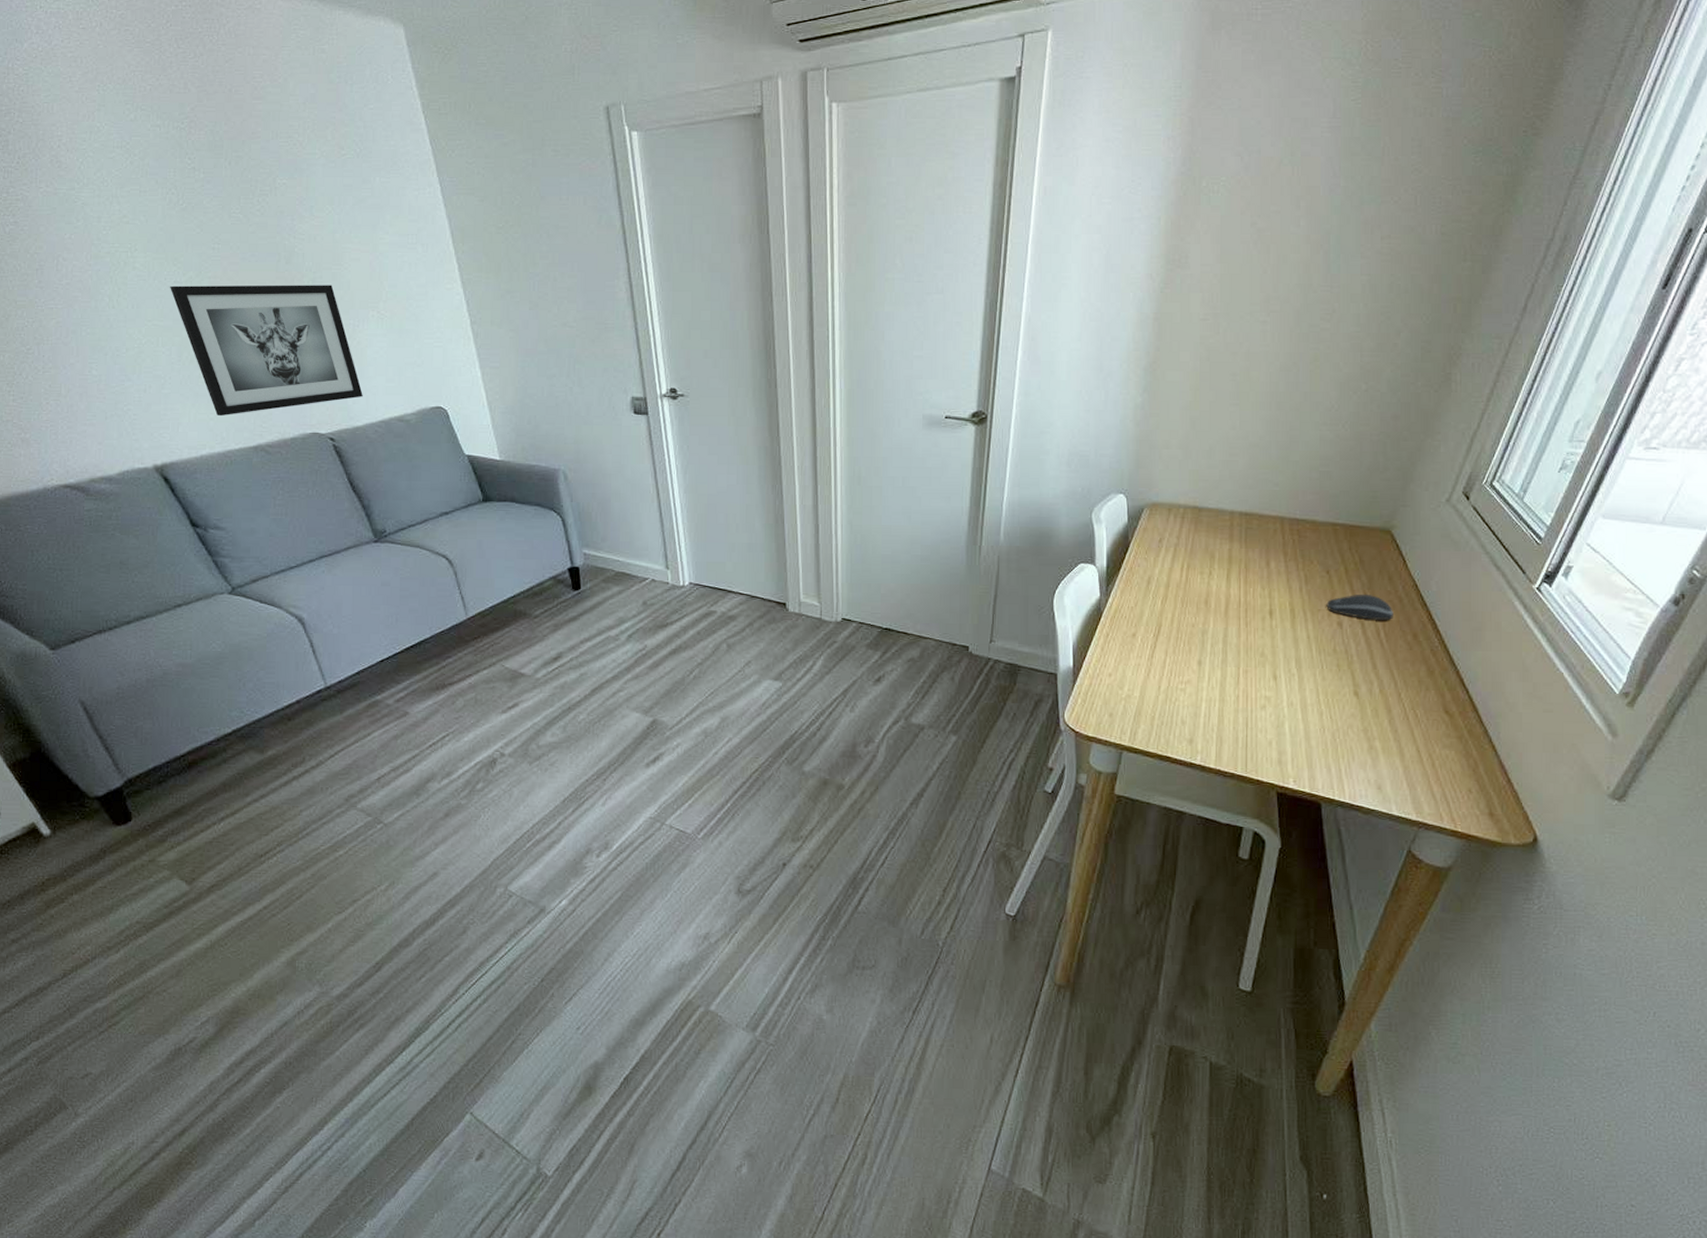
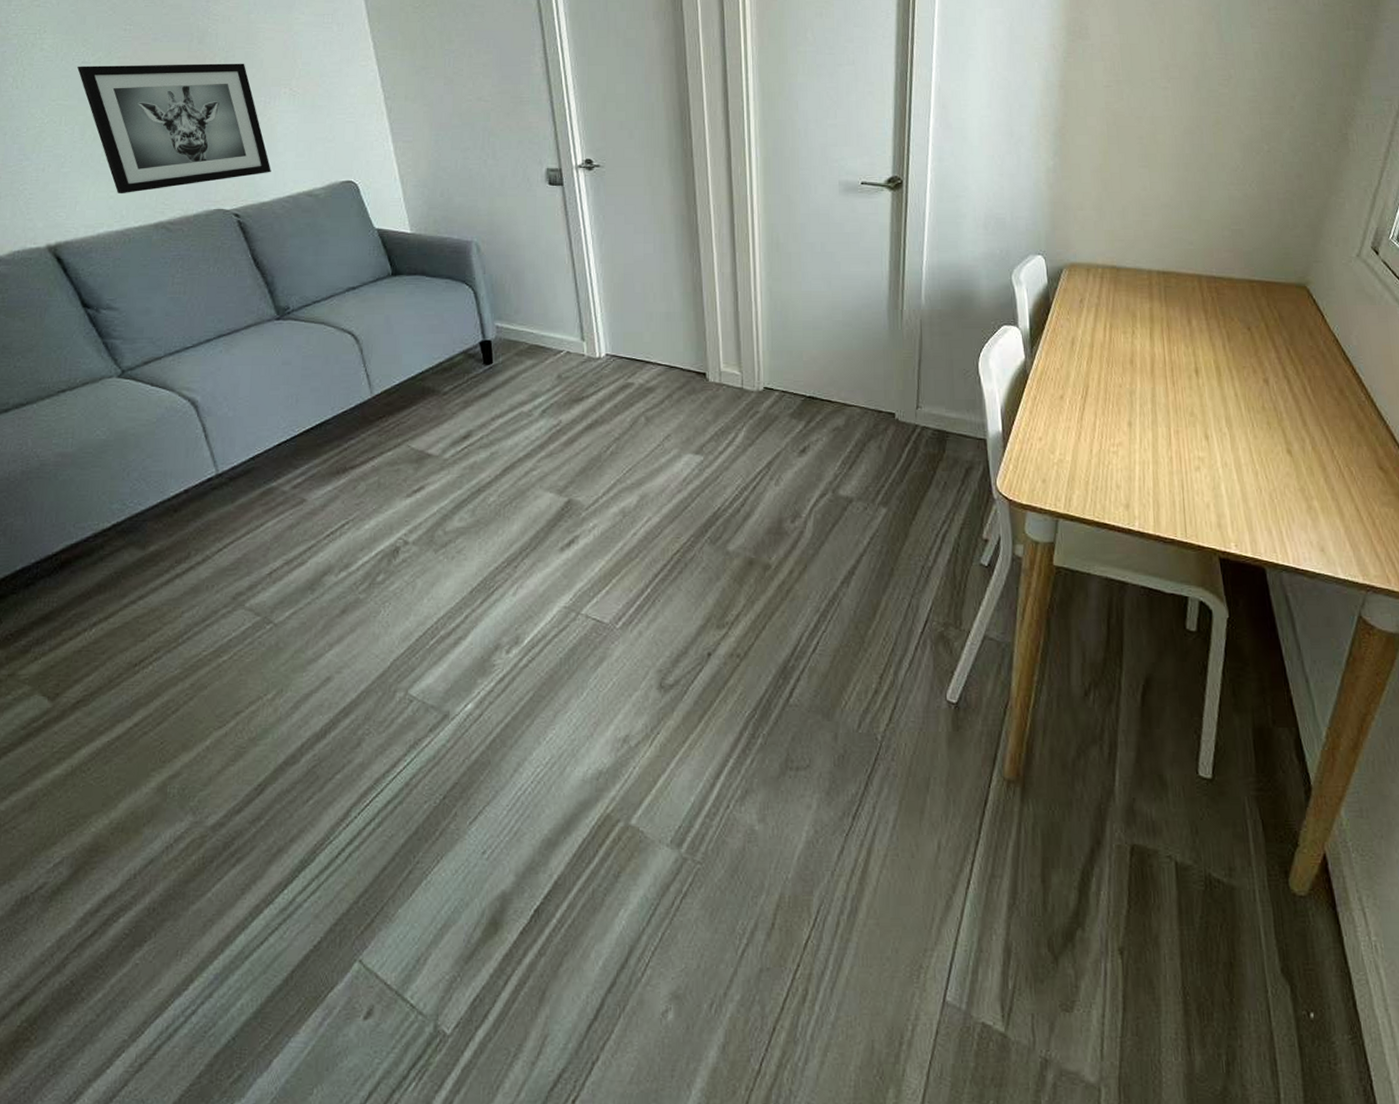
computer mouse: present [1326,594,1393,620] -> none [1250,349,1318,376]

